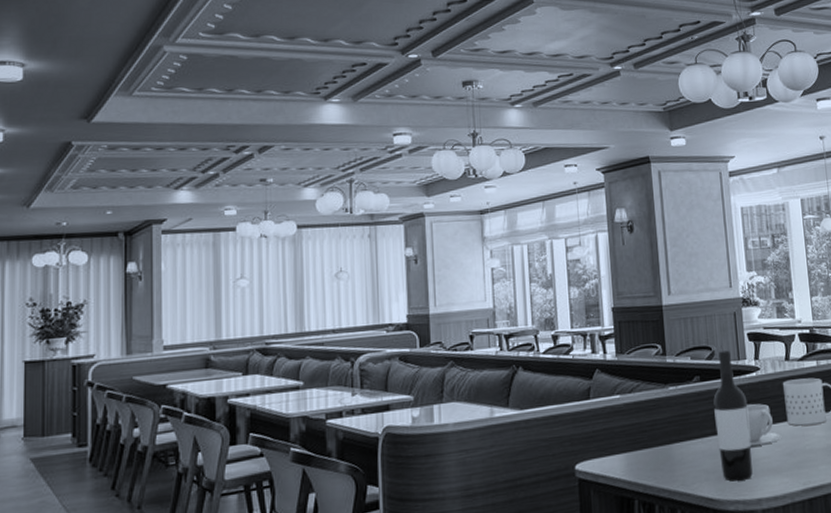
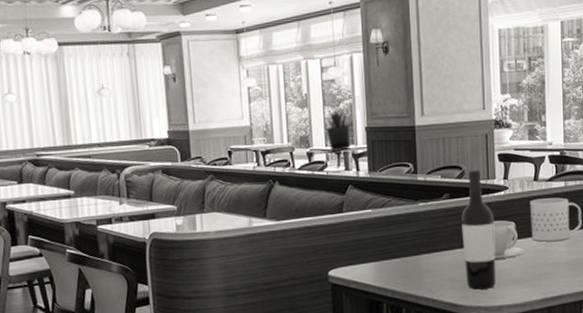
planter: none [571,288,597,334] -> present [326,108,351,152]

